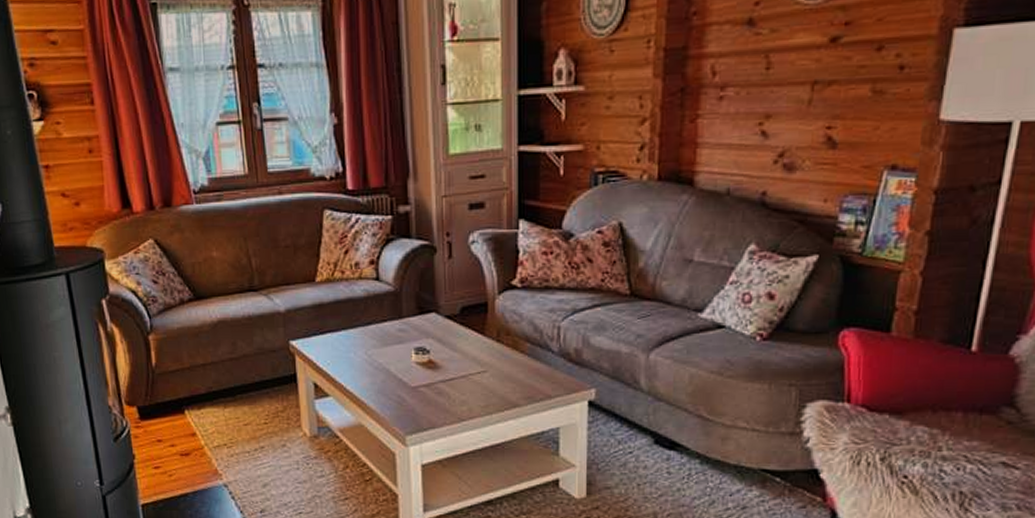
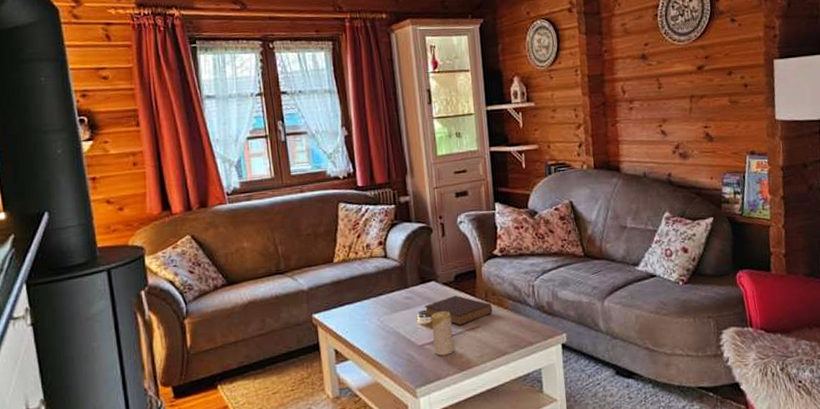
book: none [421,331,504,368] -> present [424,295,492,326]
candle: none [428,350,455,401] -> present [431,311,455,356]

